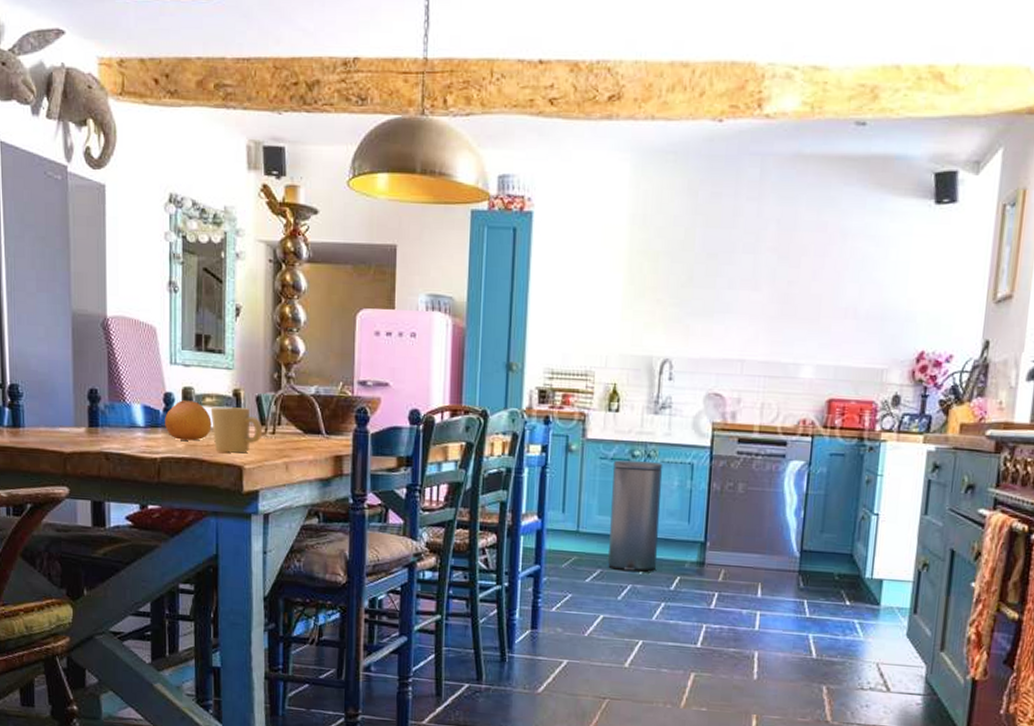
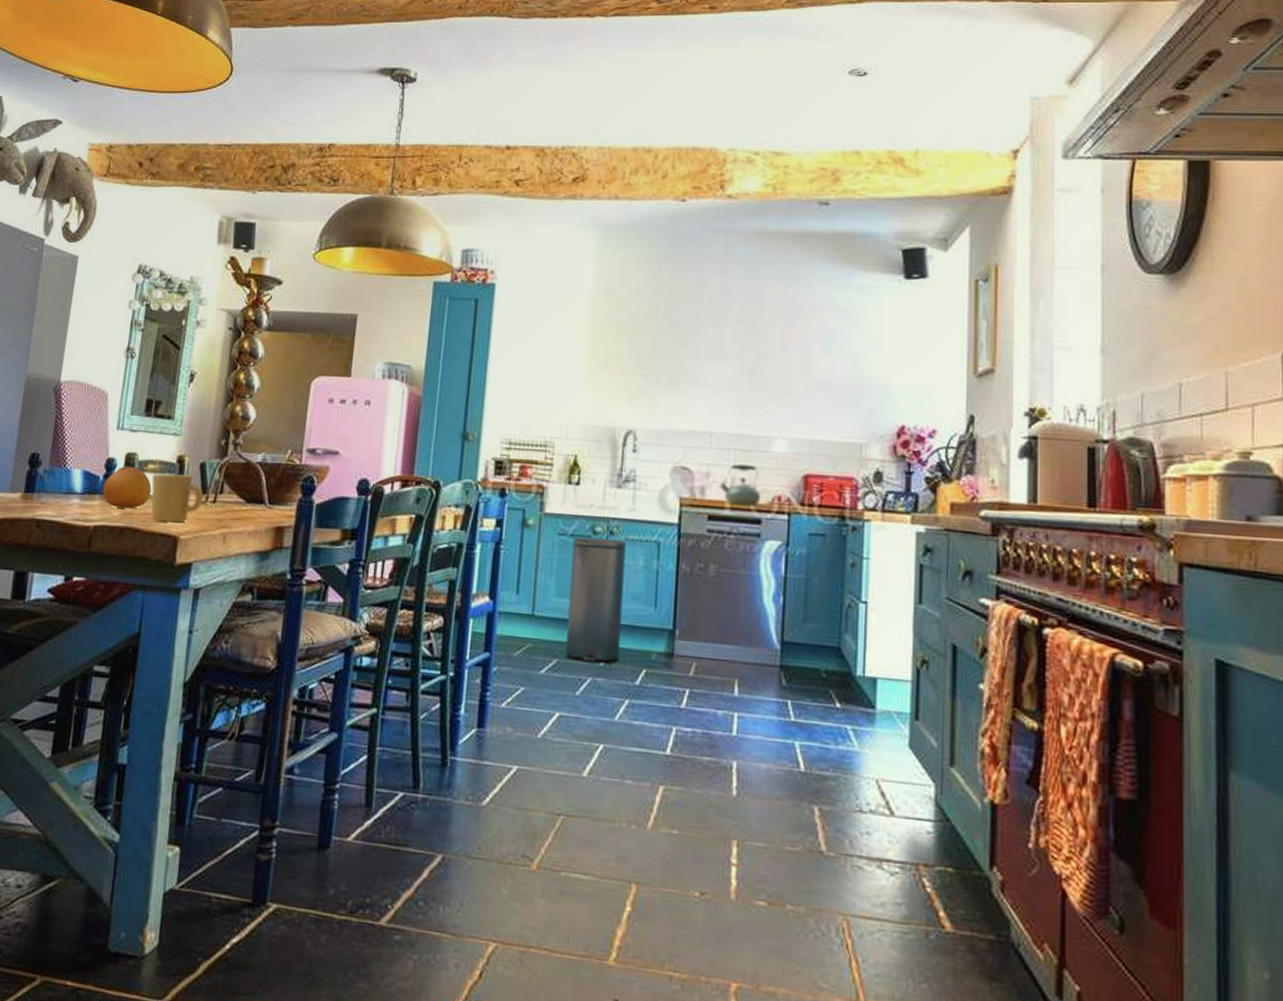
kettle: none [748,390,787,429] -> present [718,464,760,506]

